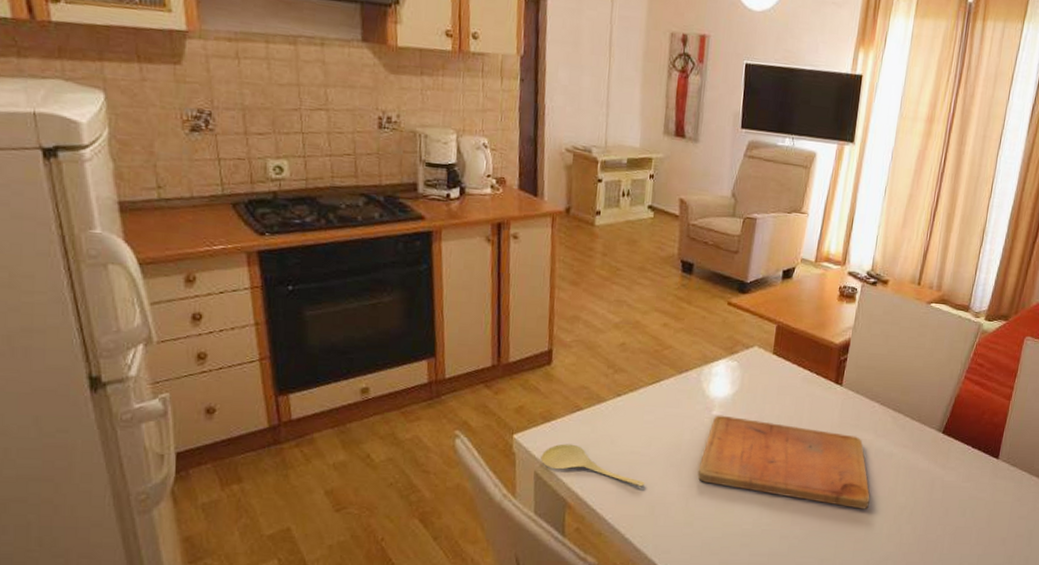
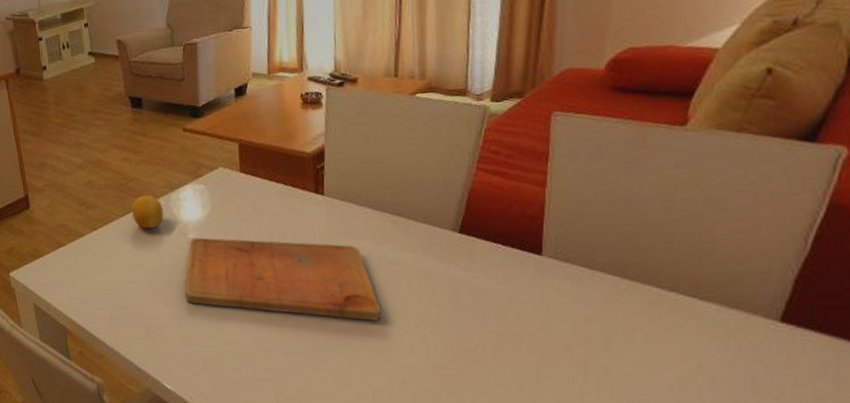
spoon: present [540,443,645,487] -> none [36,277,135,311]
fruit: none [661,365,694,401] -> present [132,195,164,229]

